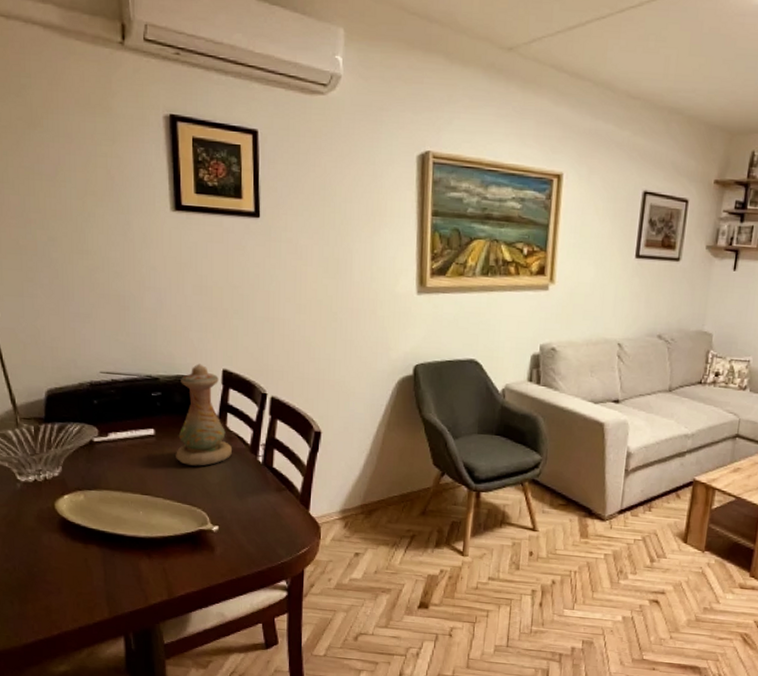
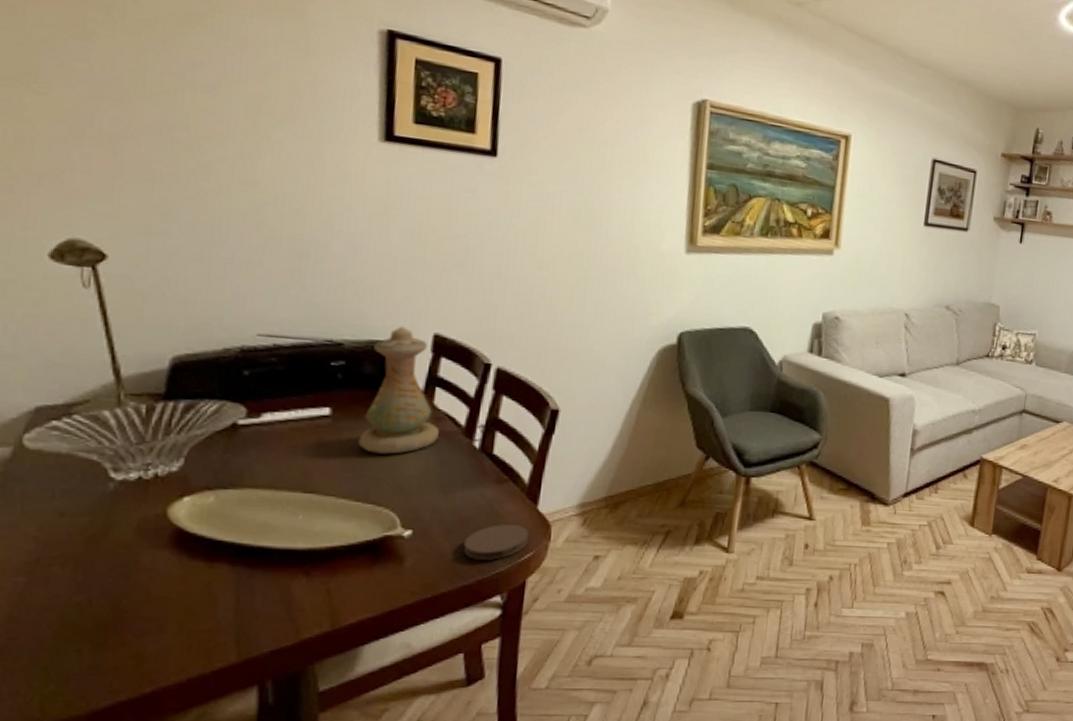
coaster: none [256,524,304,553] -> present [463,524,529,560]

